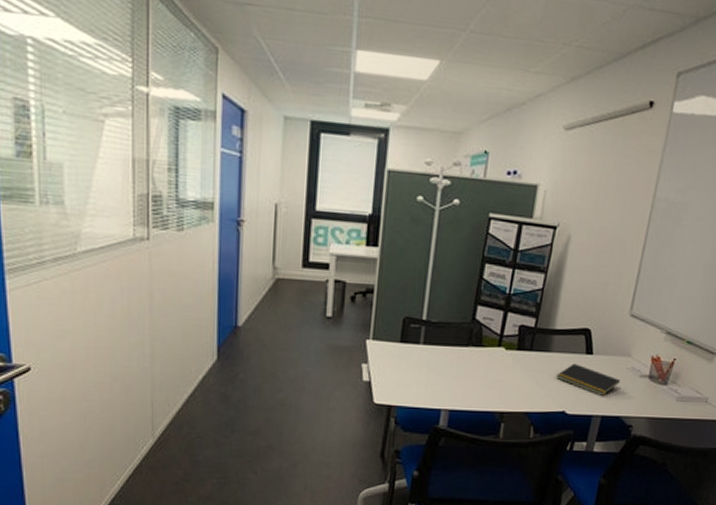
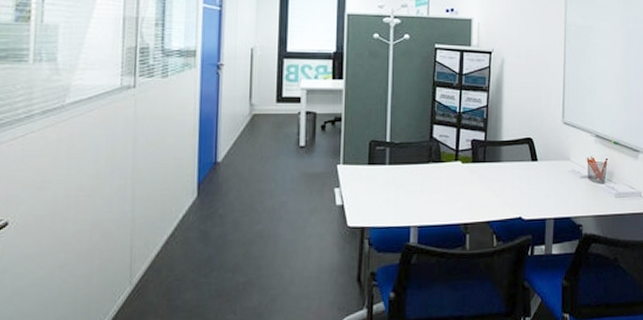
notepad: present [556,363,621,396] -> none [509,171,565,199]

